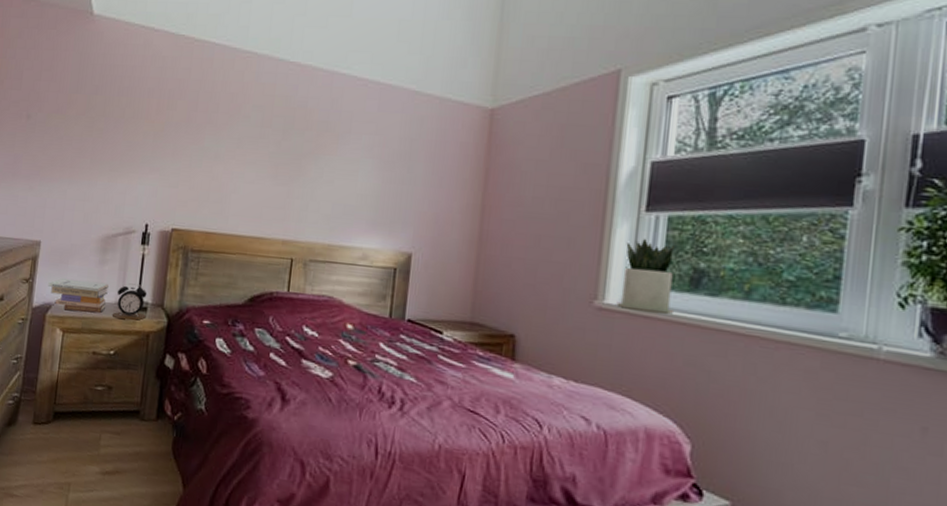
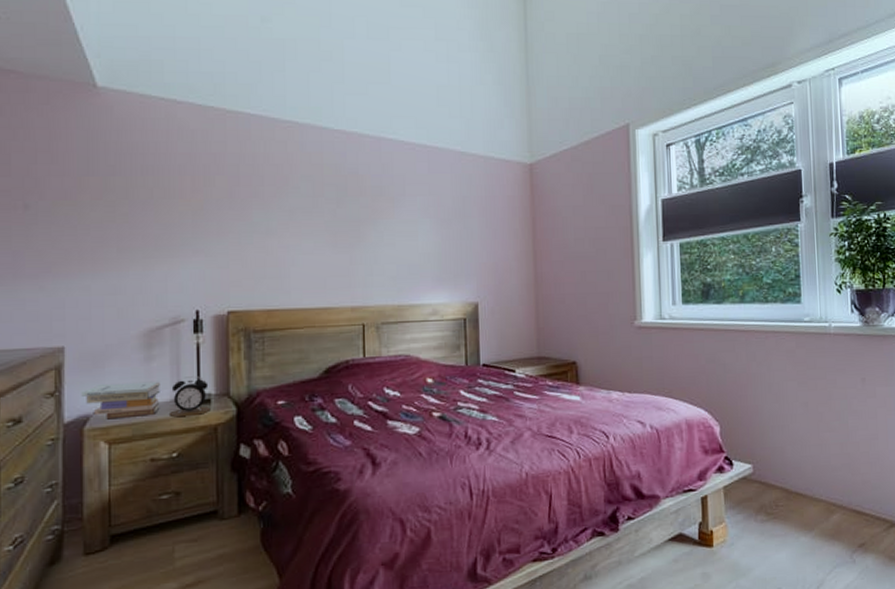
planter: present [616,238,675,315] -> none [651,263,694,325]

